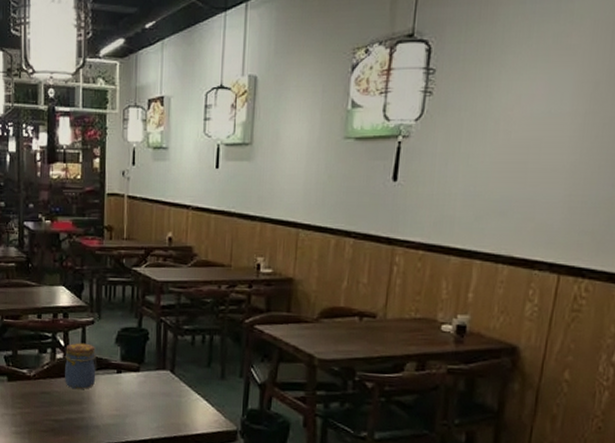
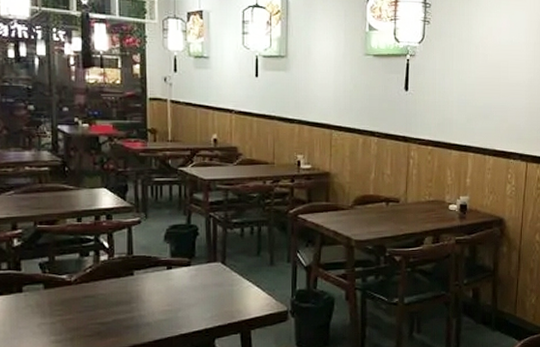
jar: present [65,343,98,389] -> none [110,243,146,289]

